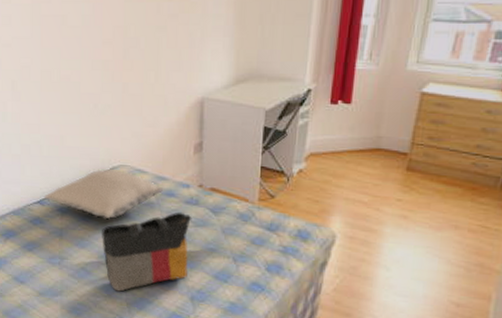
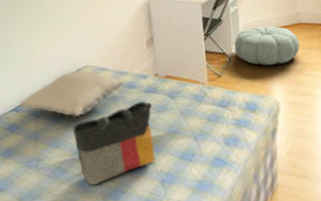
pouf: none [295,146,374,193] -> present [234,25,300,66]

